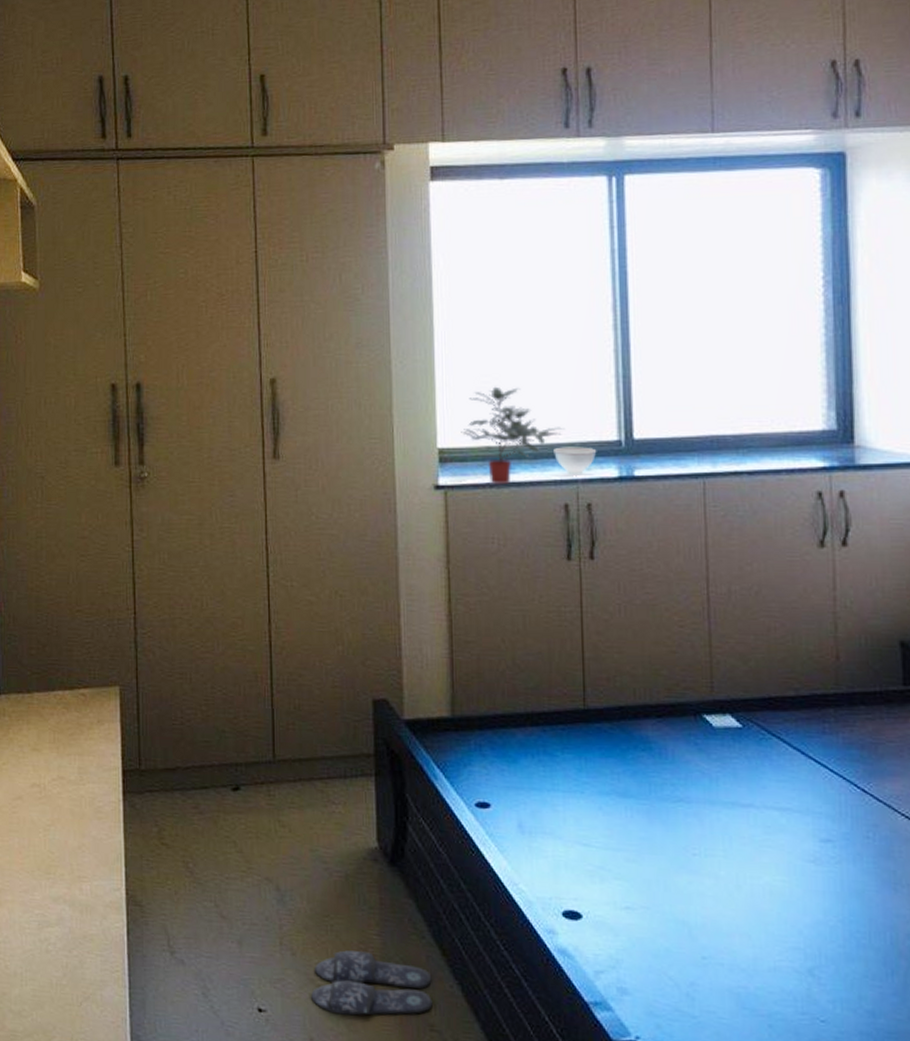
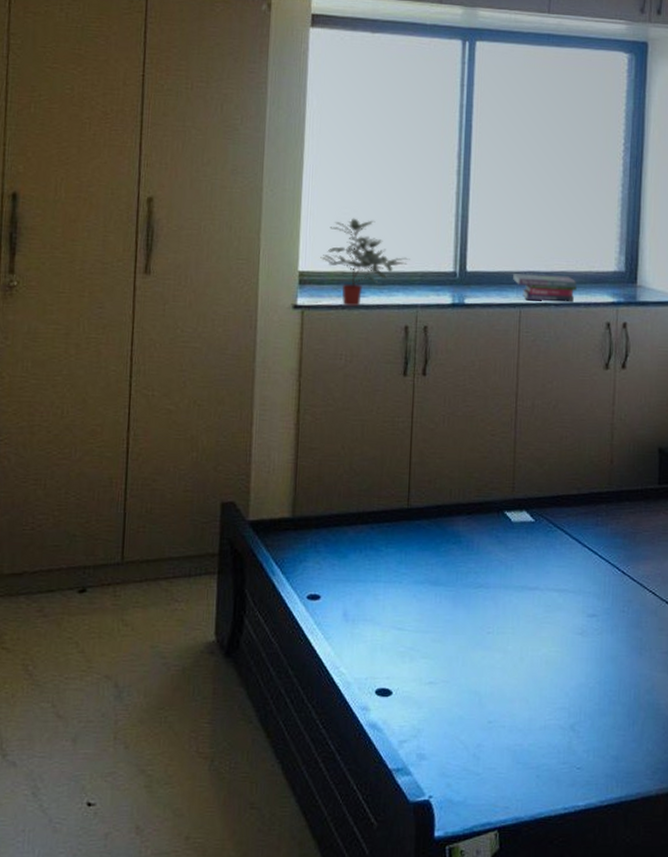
slippers: present [311,950,433,1016] -> none [140,740,256,801]
bowl: present [554,447,597,475] -> none [399,275,436,301]
books: none [692,437,775,470] -> present [513,273,577,303]

